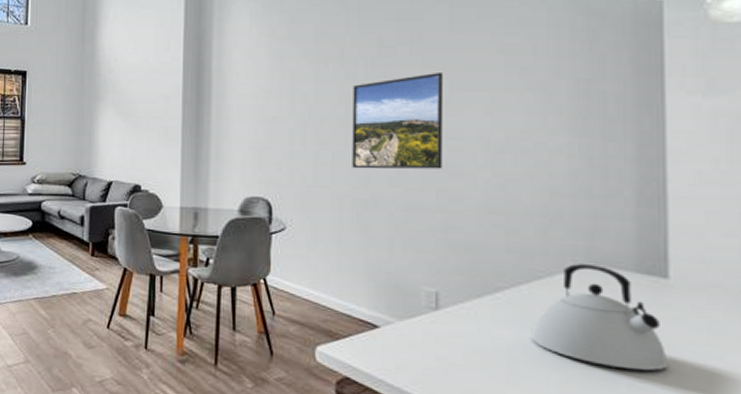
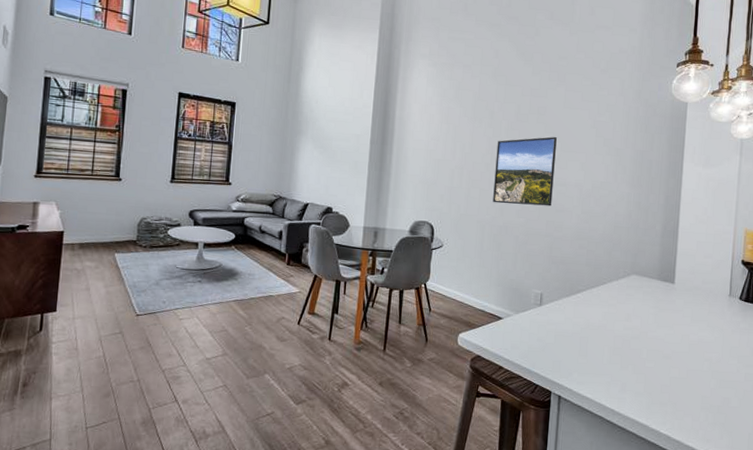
kettle: present [533,264,668,371] -> none [597,274,670,343]

